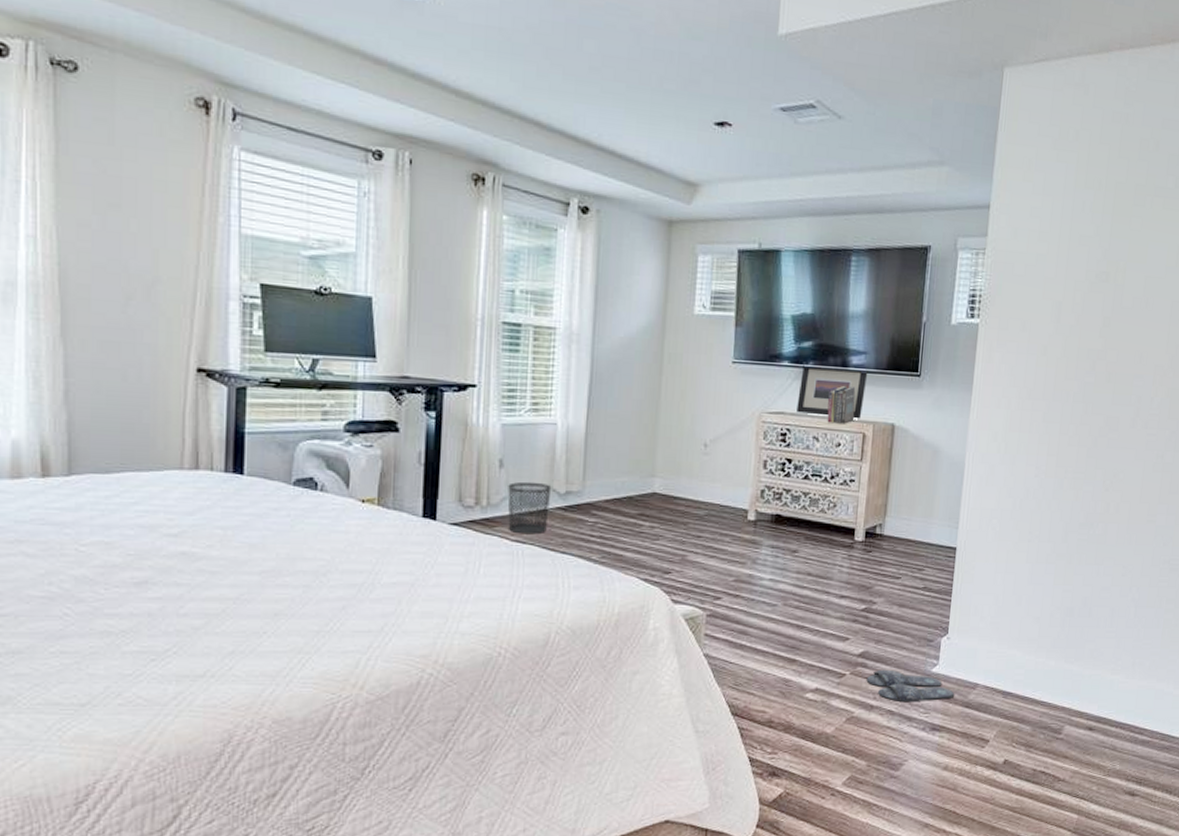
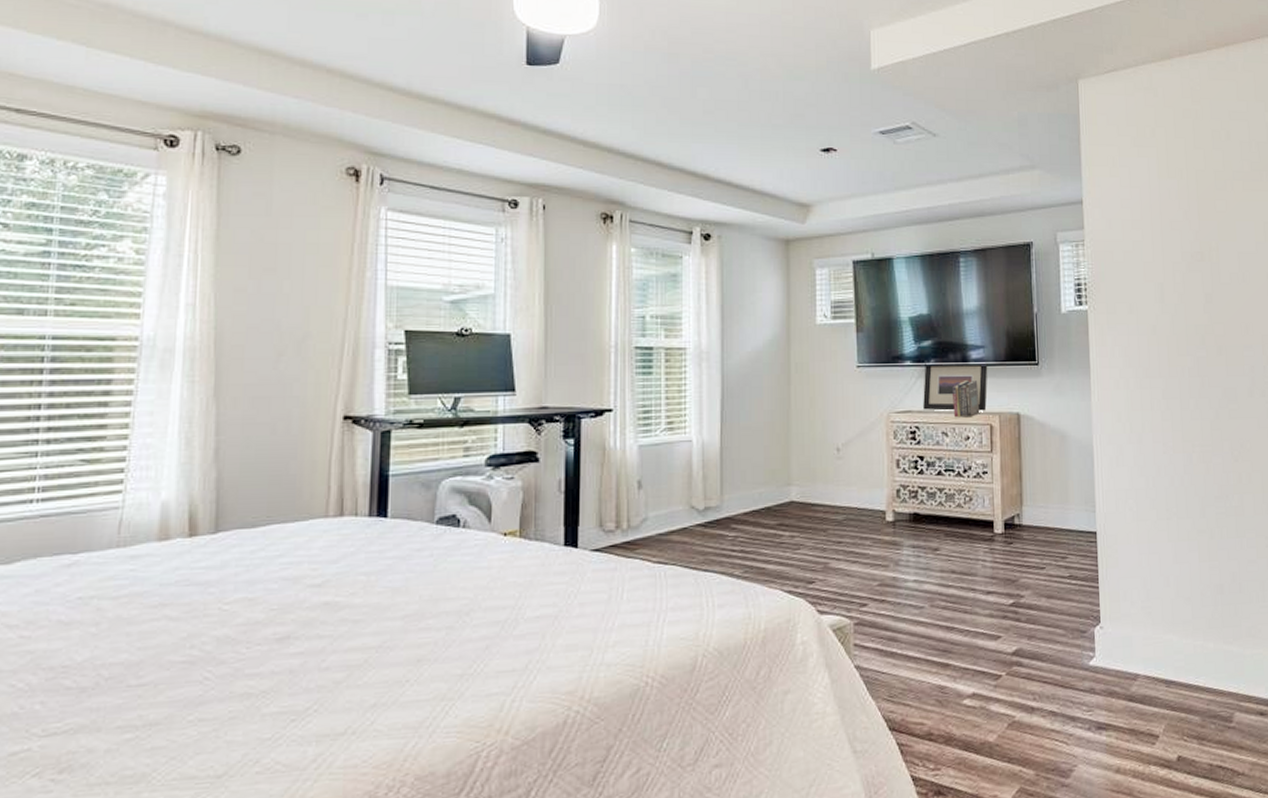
waste bin: present [507,481,552,535] -> none [647,500,691,555]
slippers: present [866,669,954,703] -> none [1023,666,1115,701]

